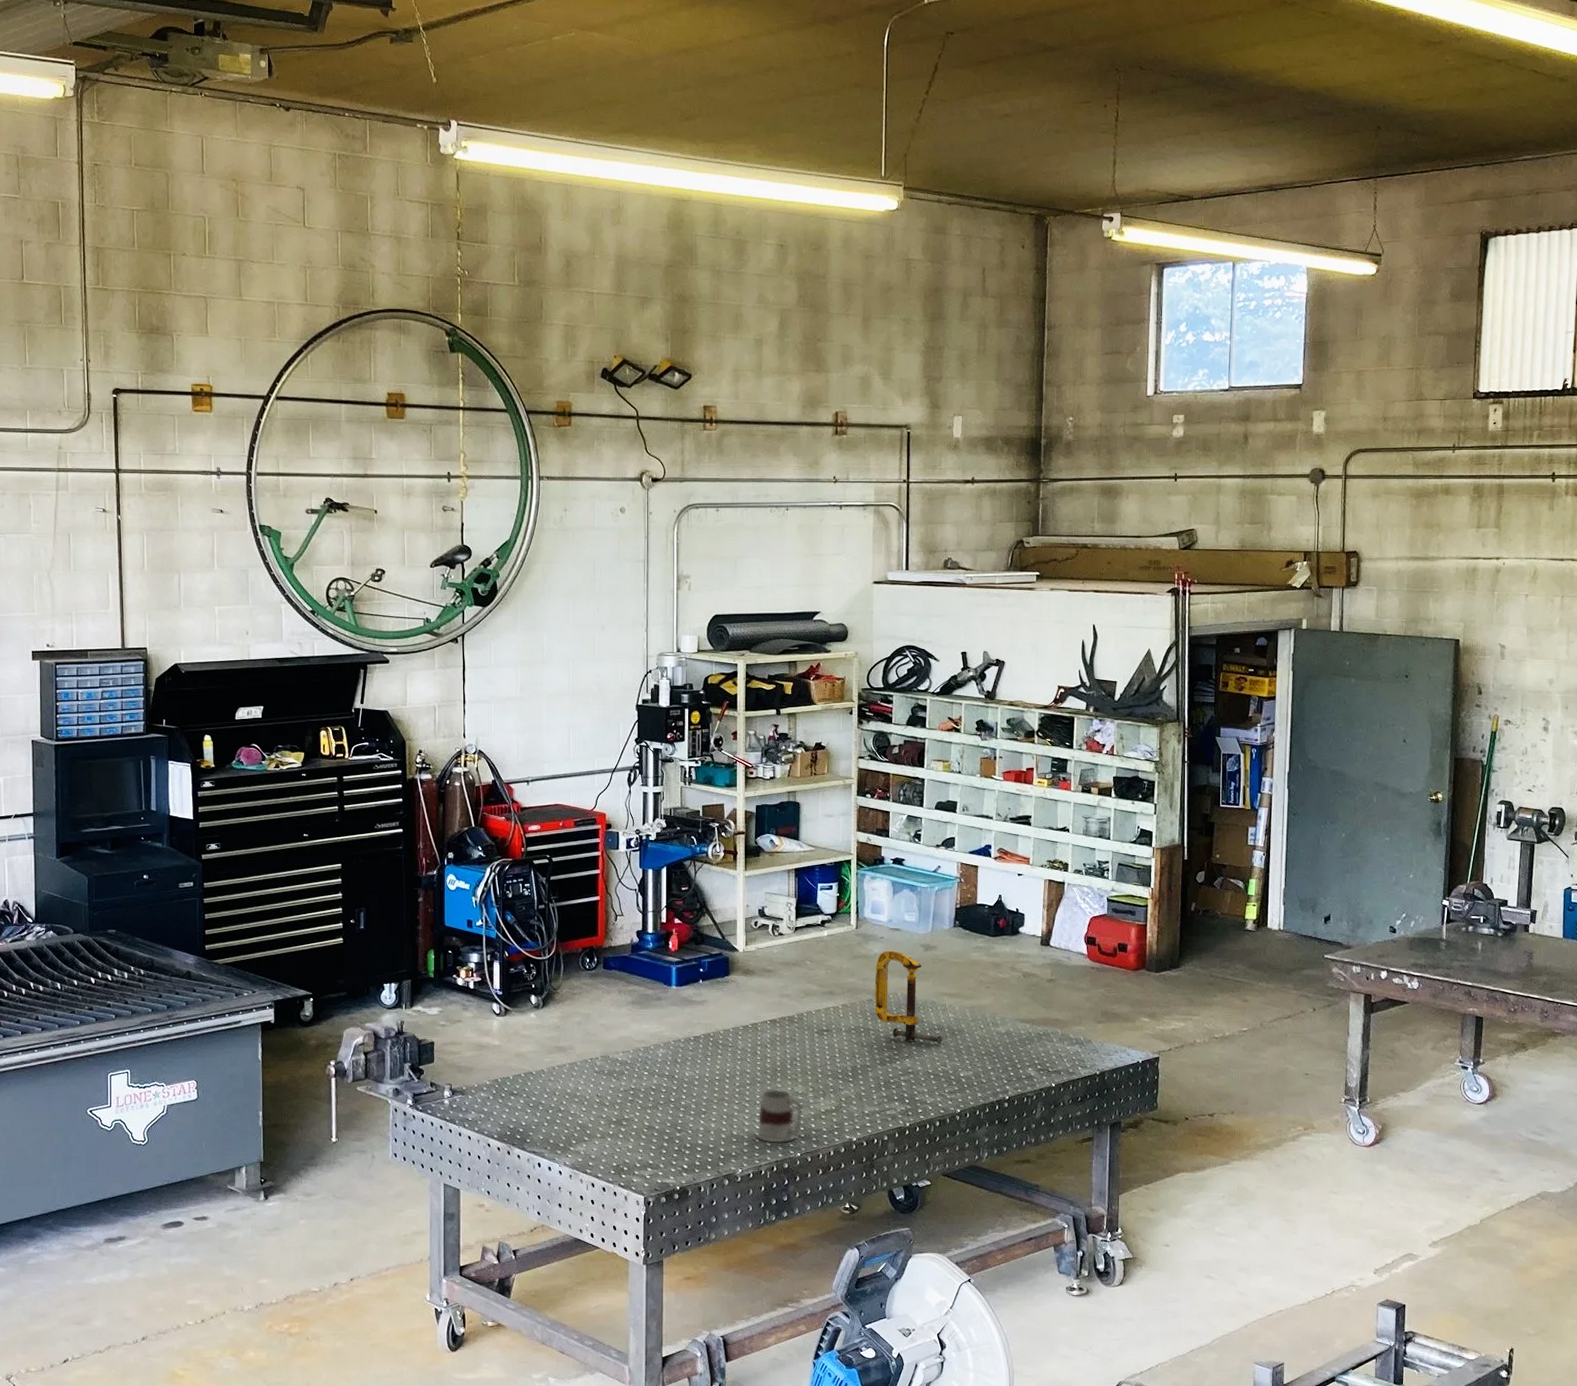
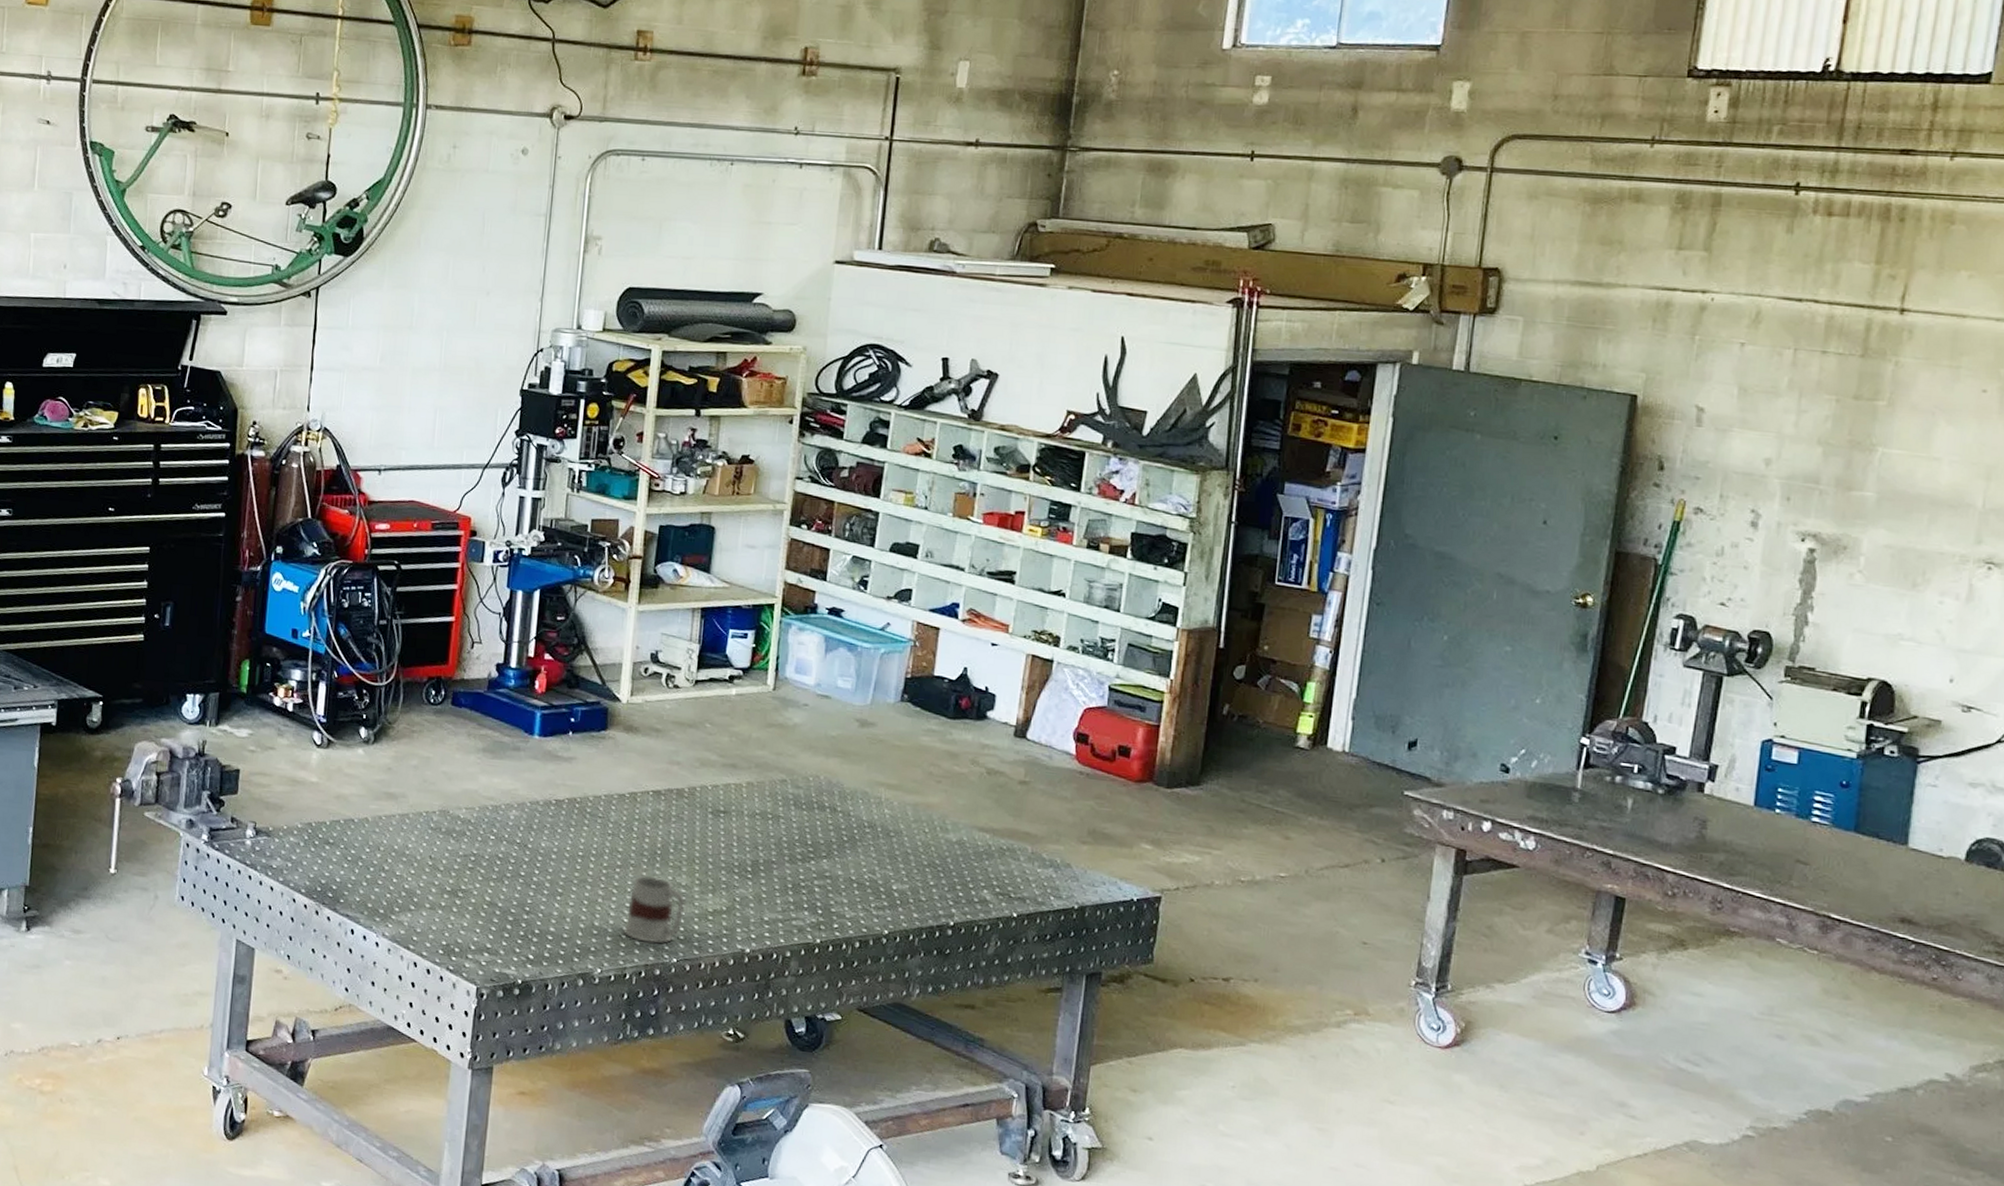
c-clamp: present [875,950,943,1044] -> none [788,721,874,846]

